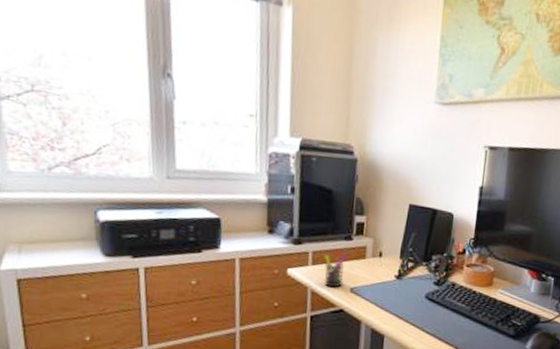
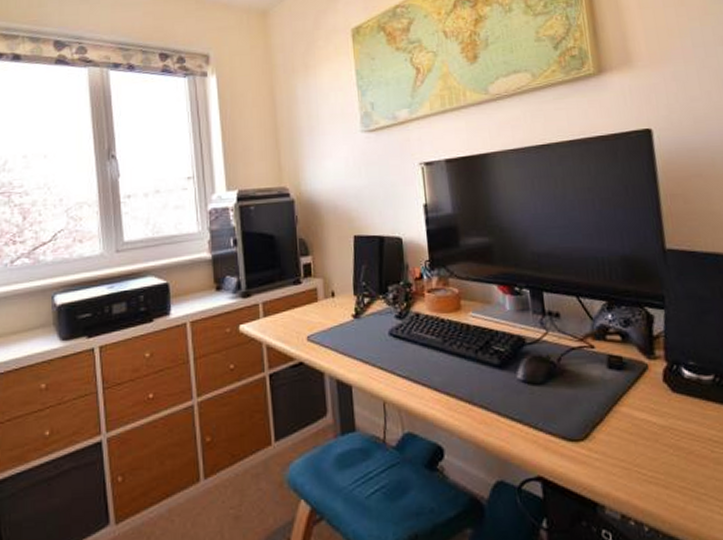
pen holder: present [323,248,348,288] -> none [274,295,299,339]

